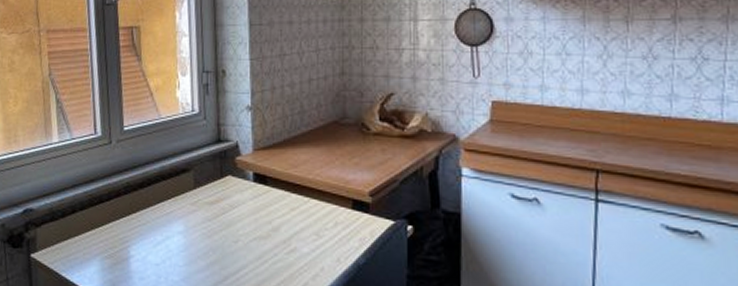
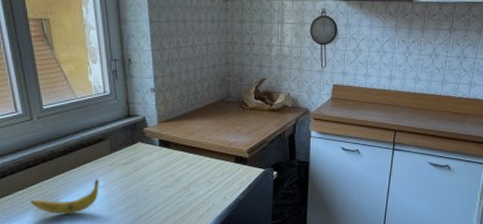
banana: none [98,222,178,268] -> present [31,179,99,215]

